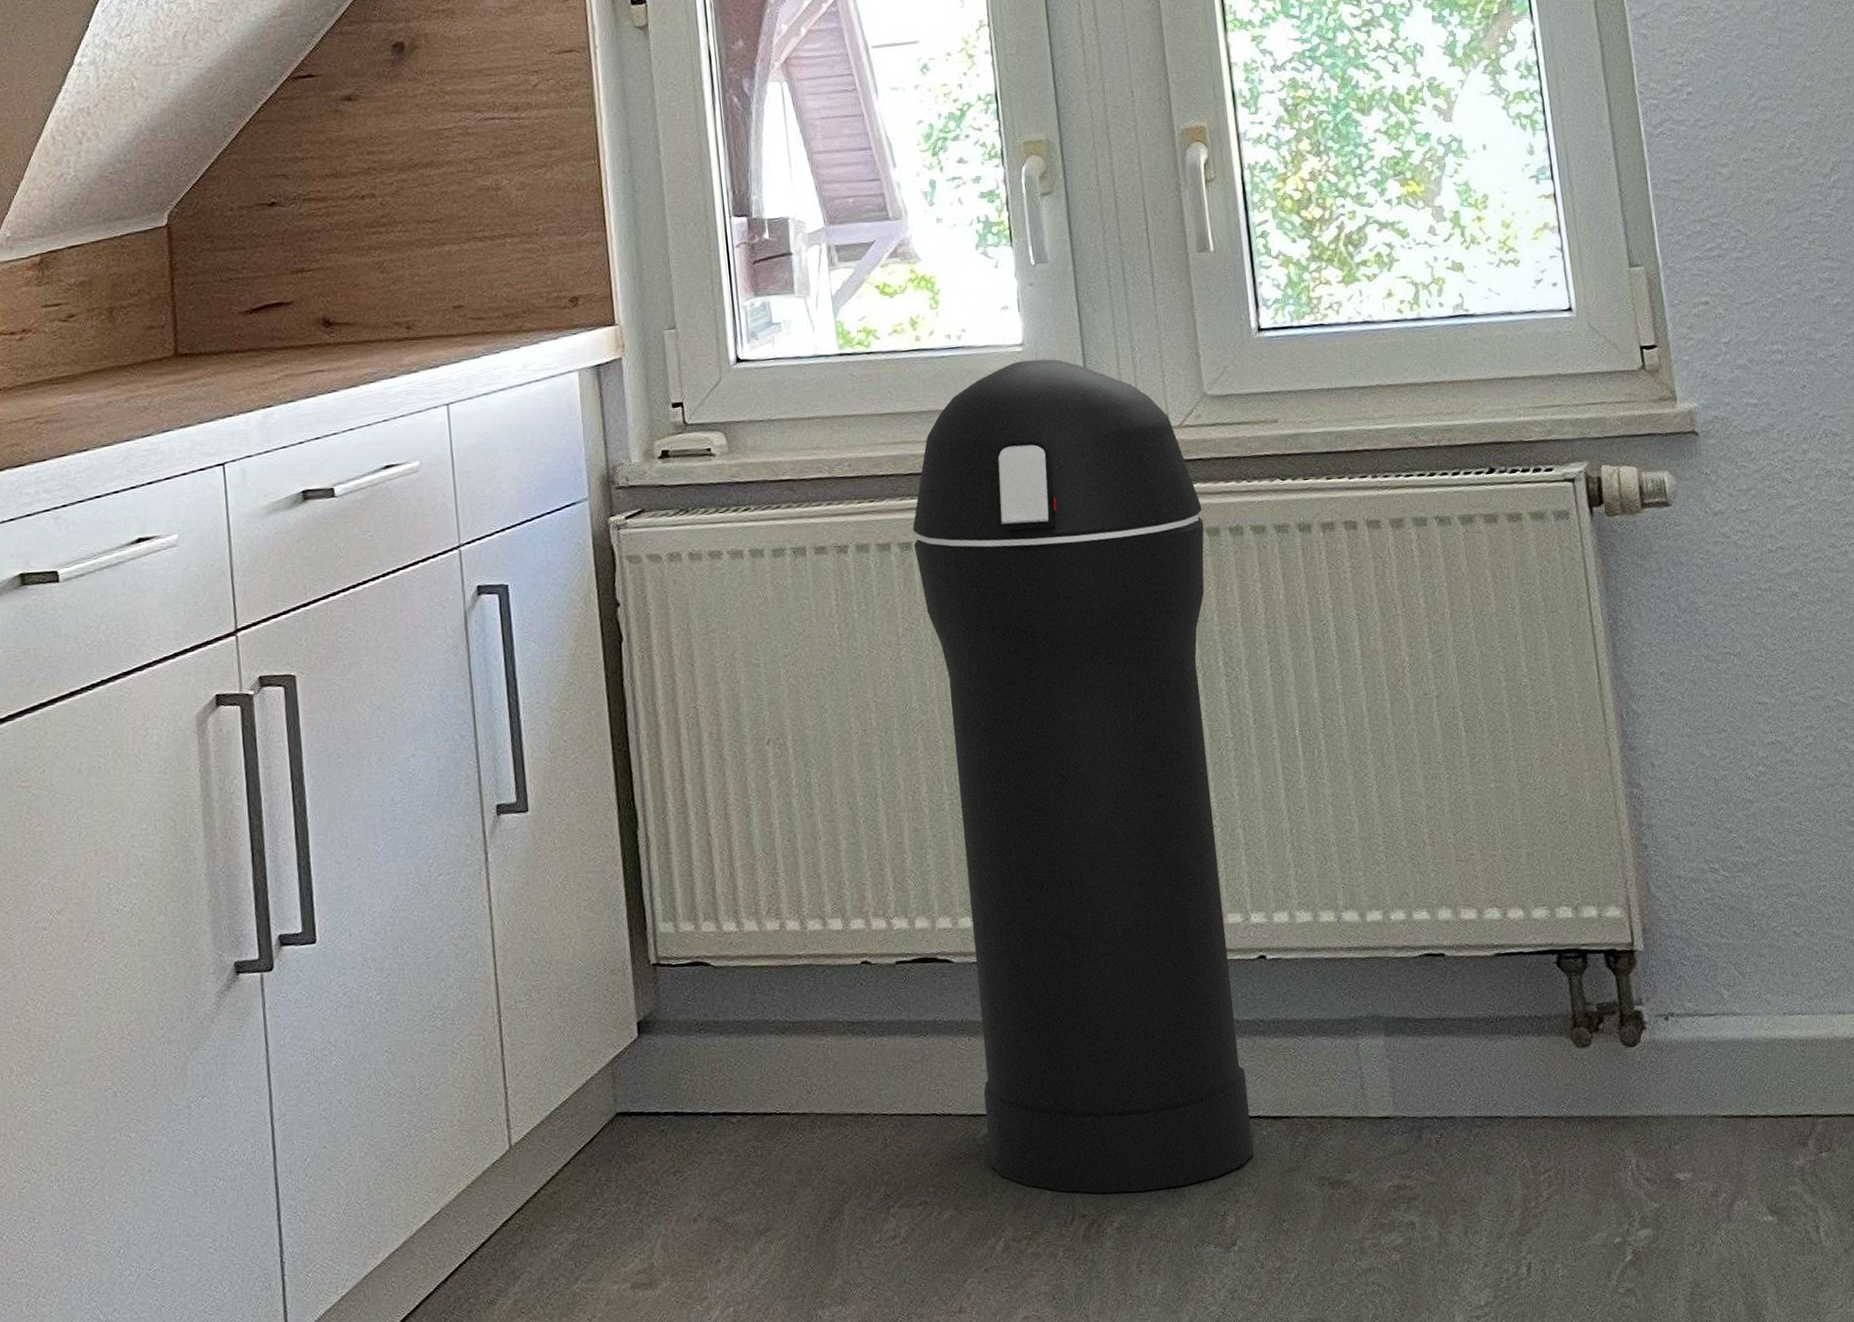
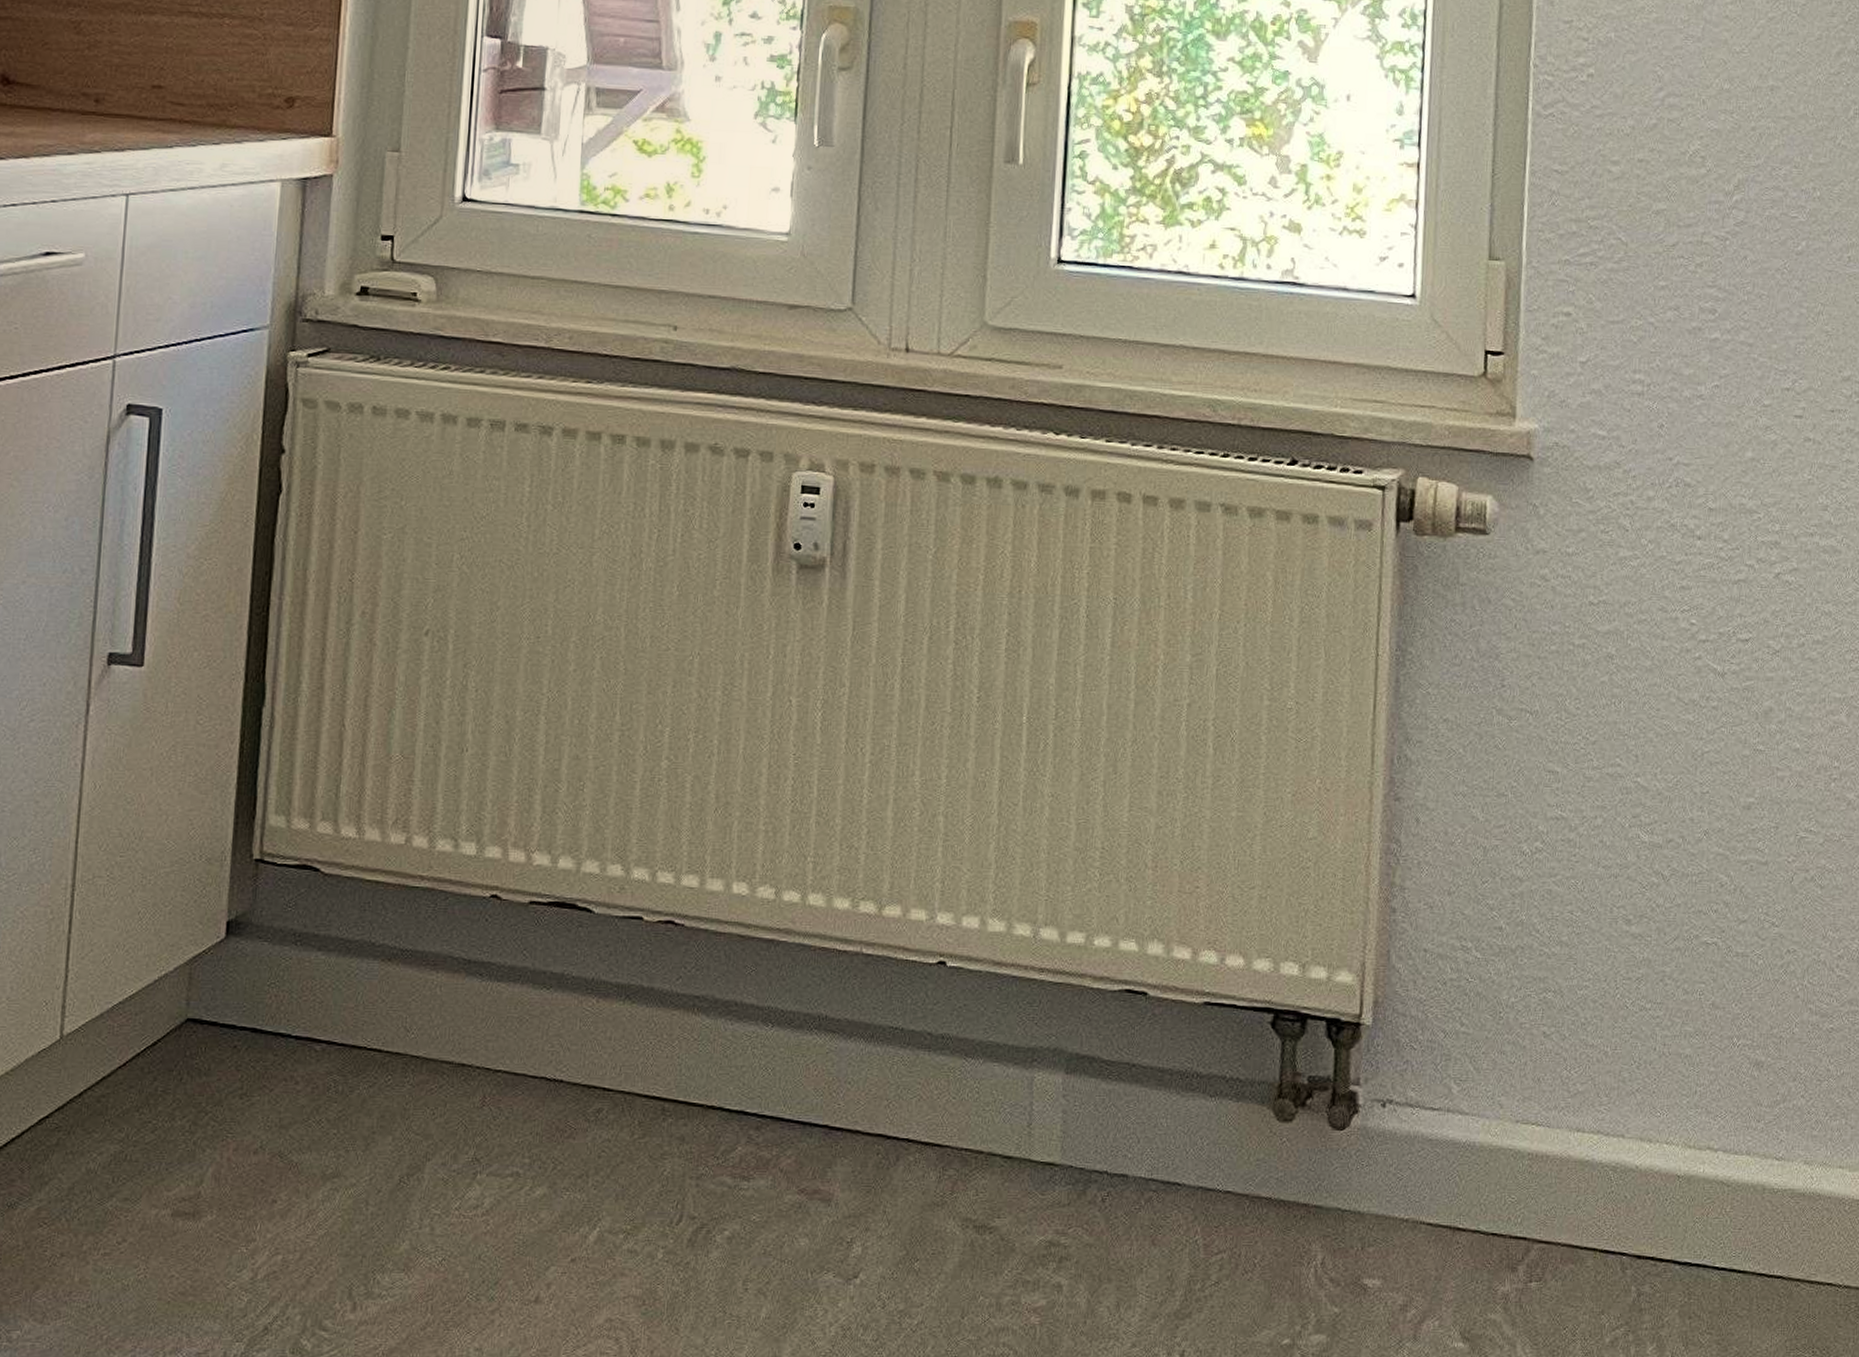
trash can: present [912,359,1254,1194] -> none [598,252,960,1202]

